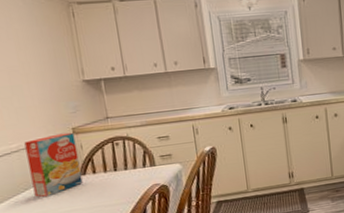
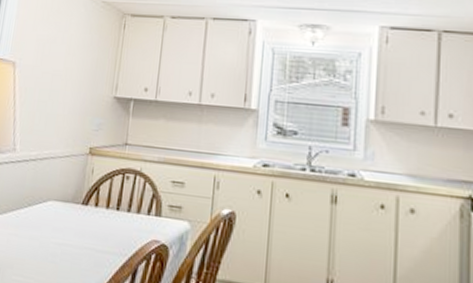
cereal box: present [24,132,83,197] -> none [35,150,90,220]

